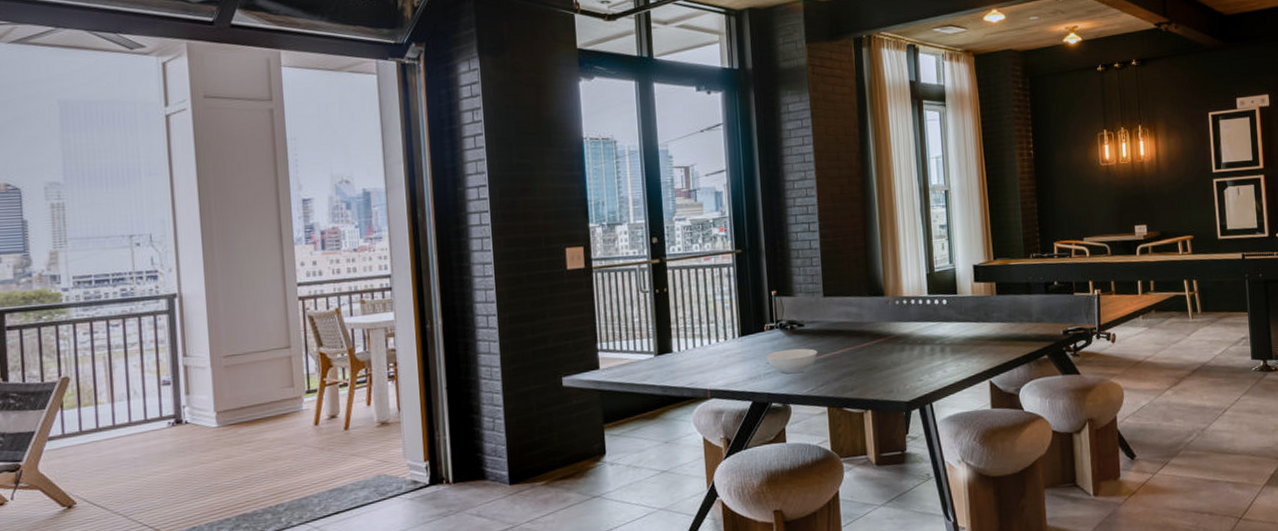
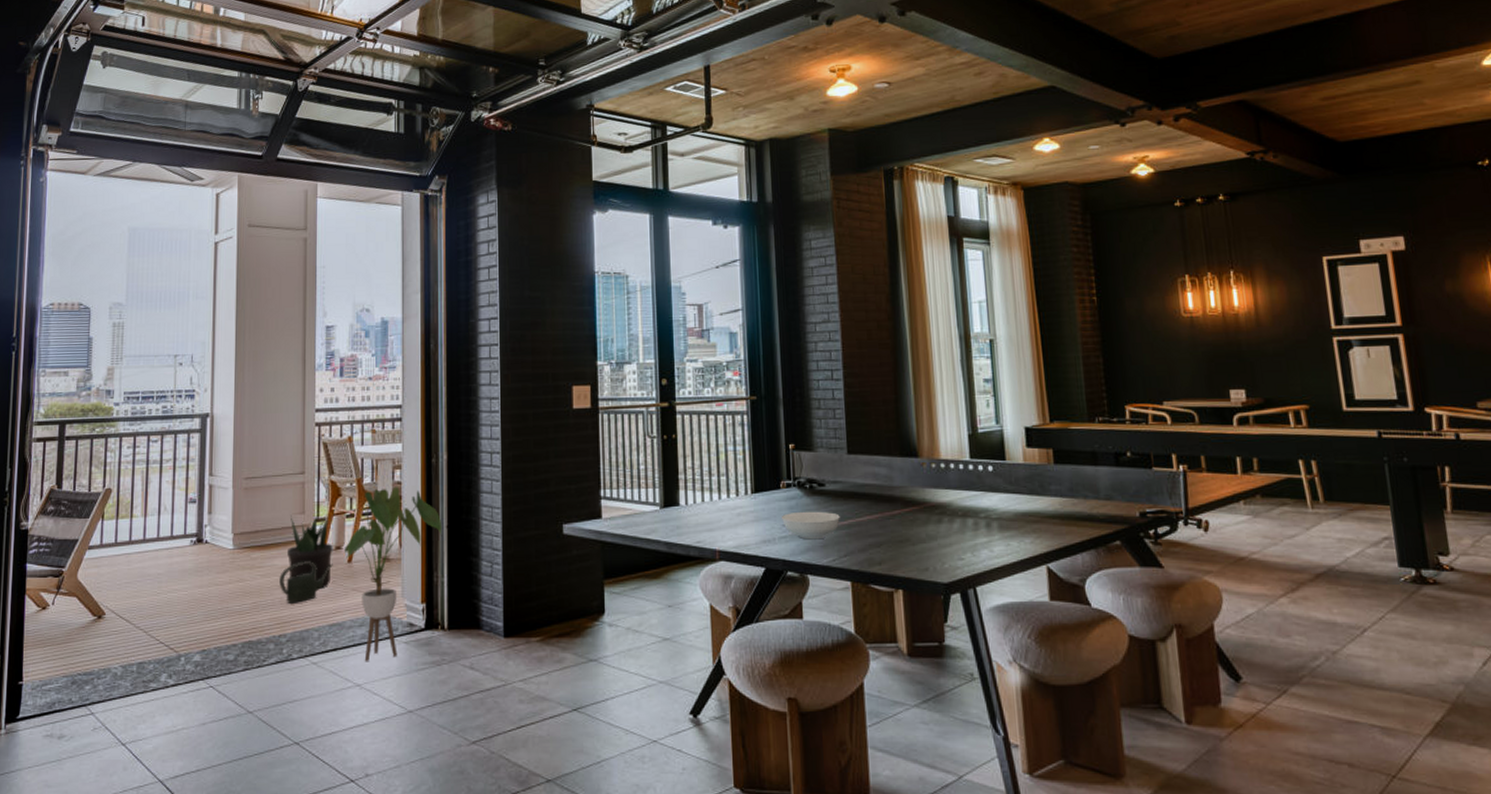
watering can: none [271,432,329,475] -> present [279,561,333,605]
planter: none [278,385,328,456] -> present [288,514,333,587]
house plant: none [339,353,442,521] -> present [344,486,442,662]

